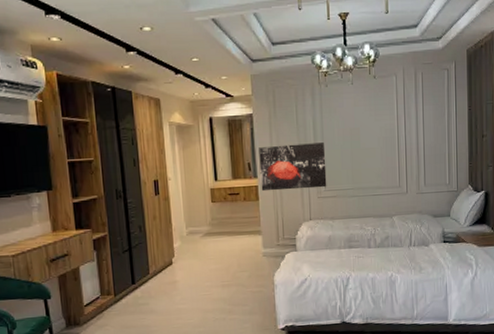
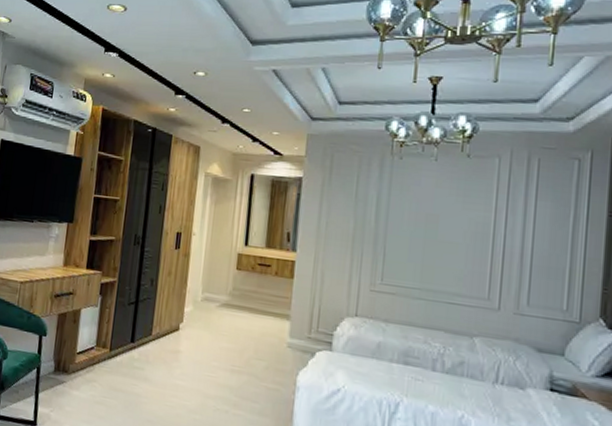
wall art: present [259,142,327,192] -> none [298,217,388,280]

